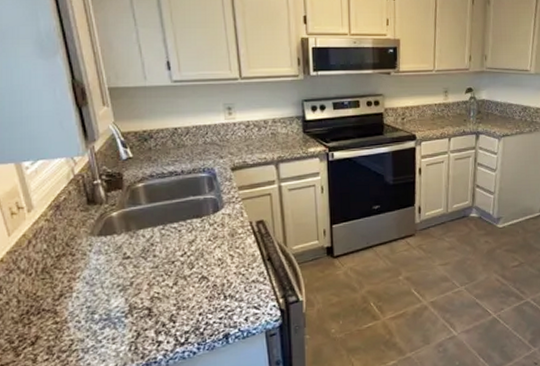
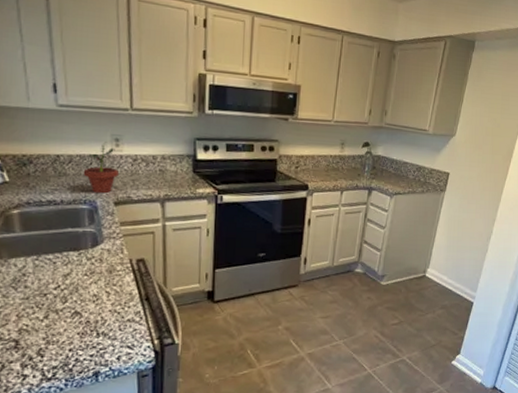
potted plant: none [200,111,233,161] -> present [83,142,119,194]

